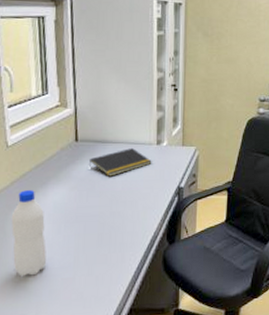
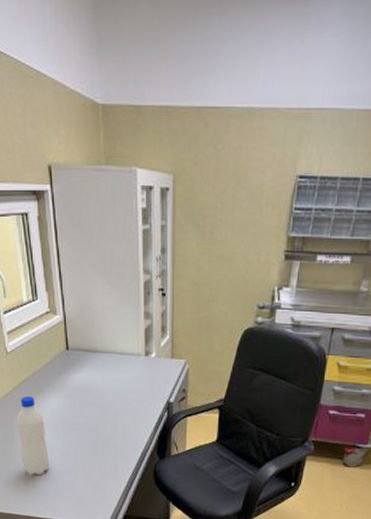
notepad: present [88,148,152,177] -> none [80,359,141,387]

